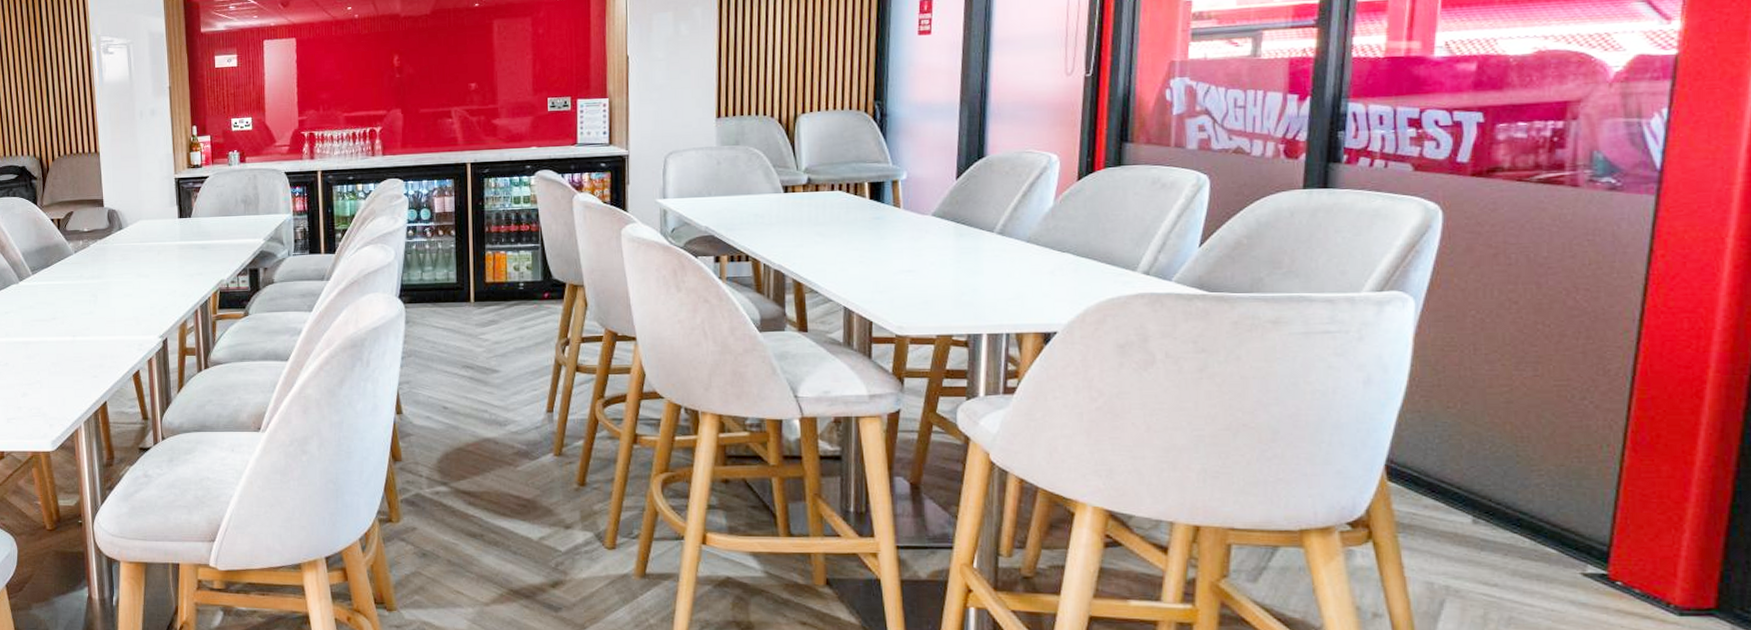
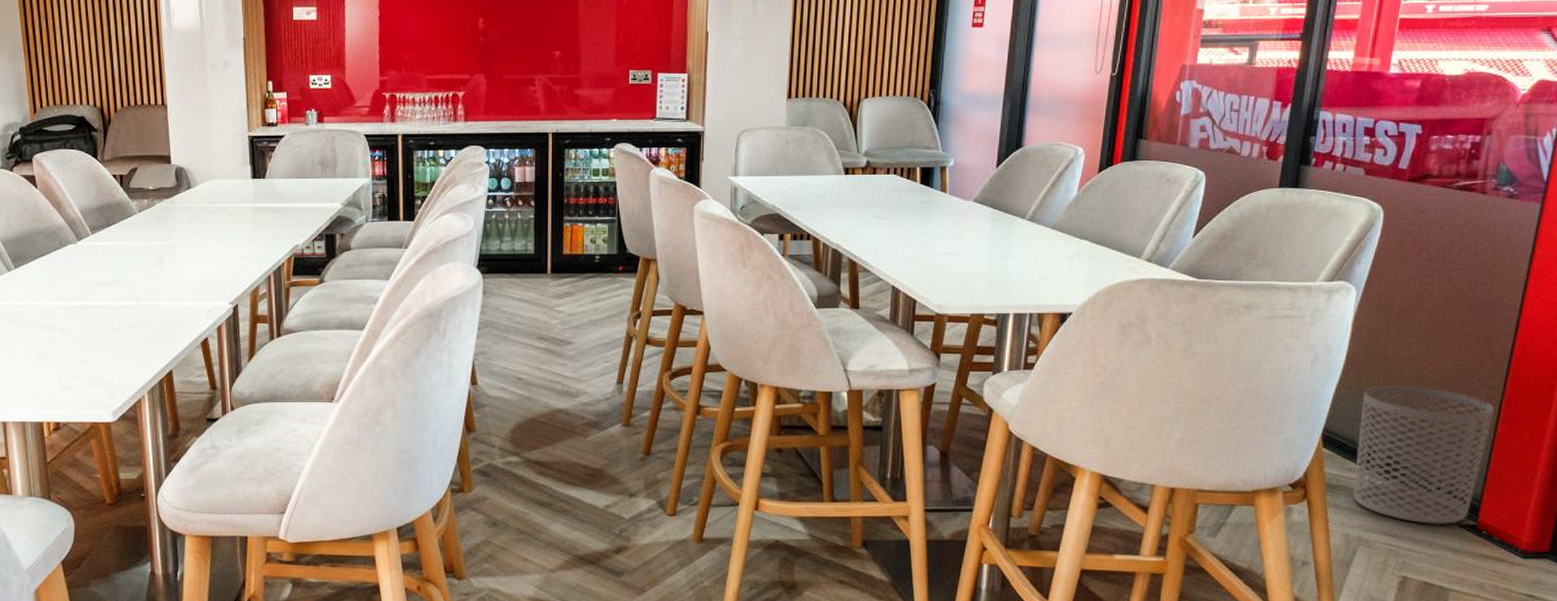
waste bin: none [1433,409,1618,574] -> present [1353,385,1495,525]

